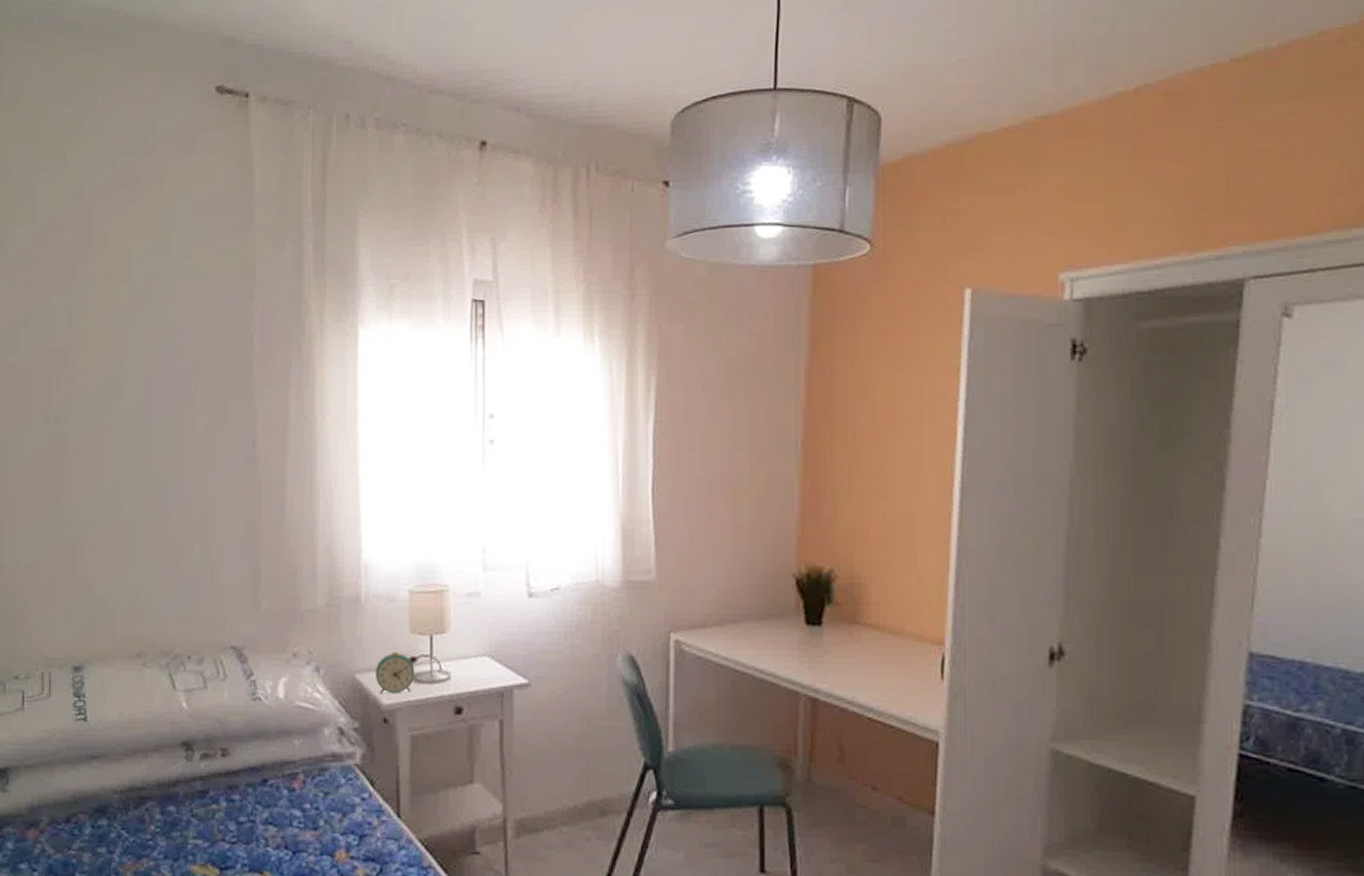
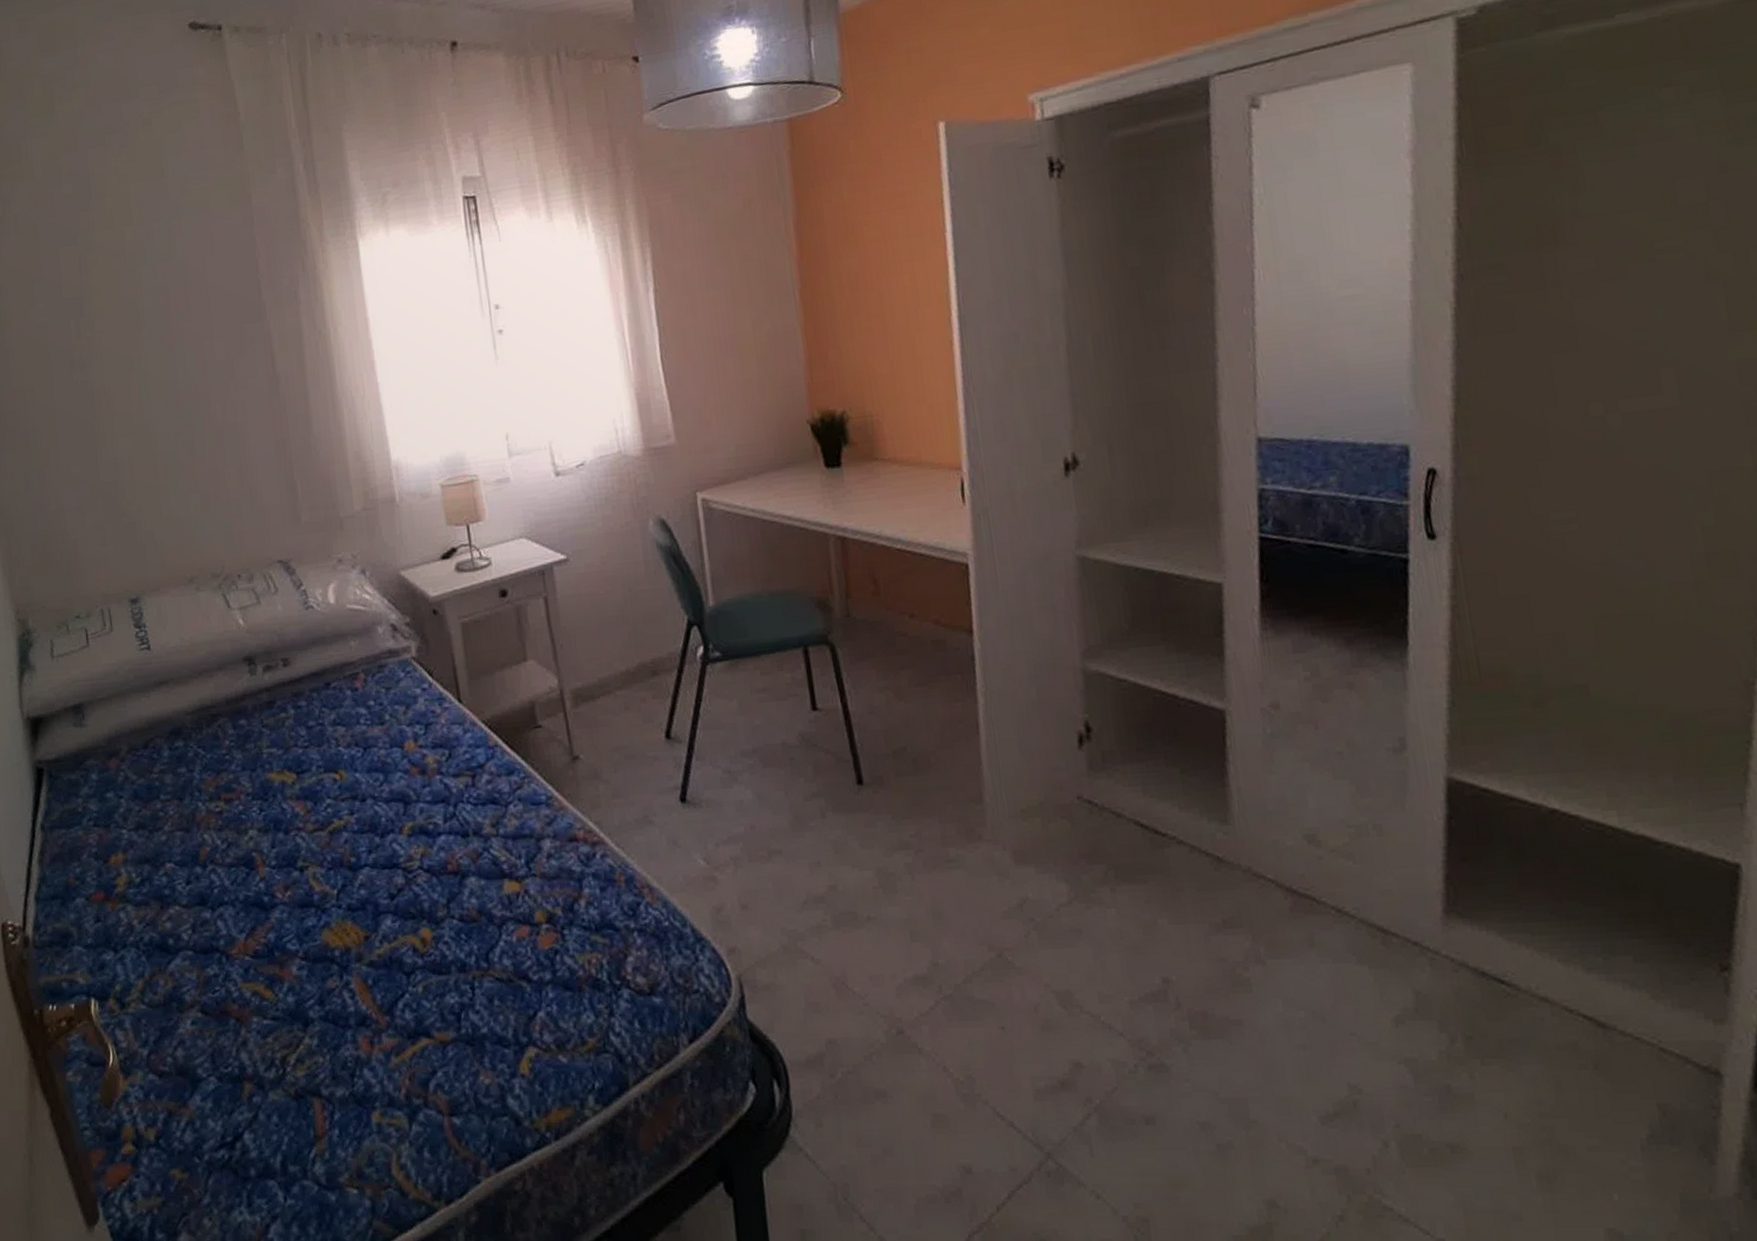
alarm clock: present [374,651,415,695] -> none [418,545,457,588]

